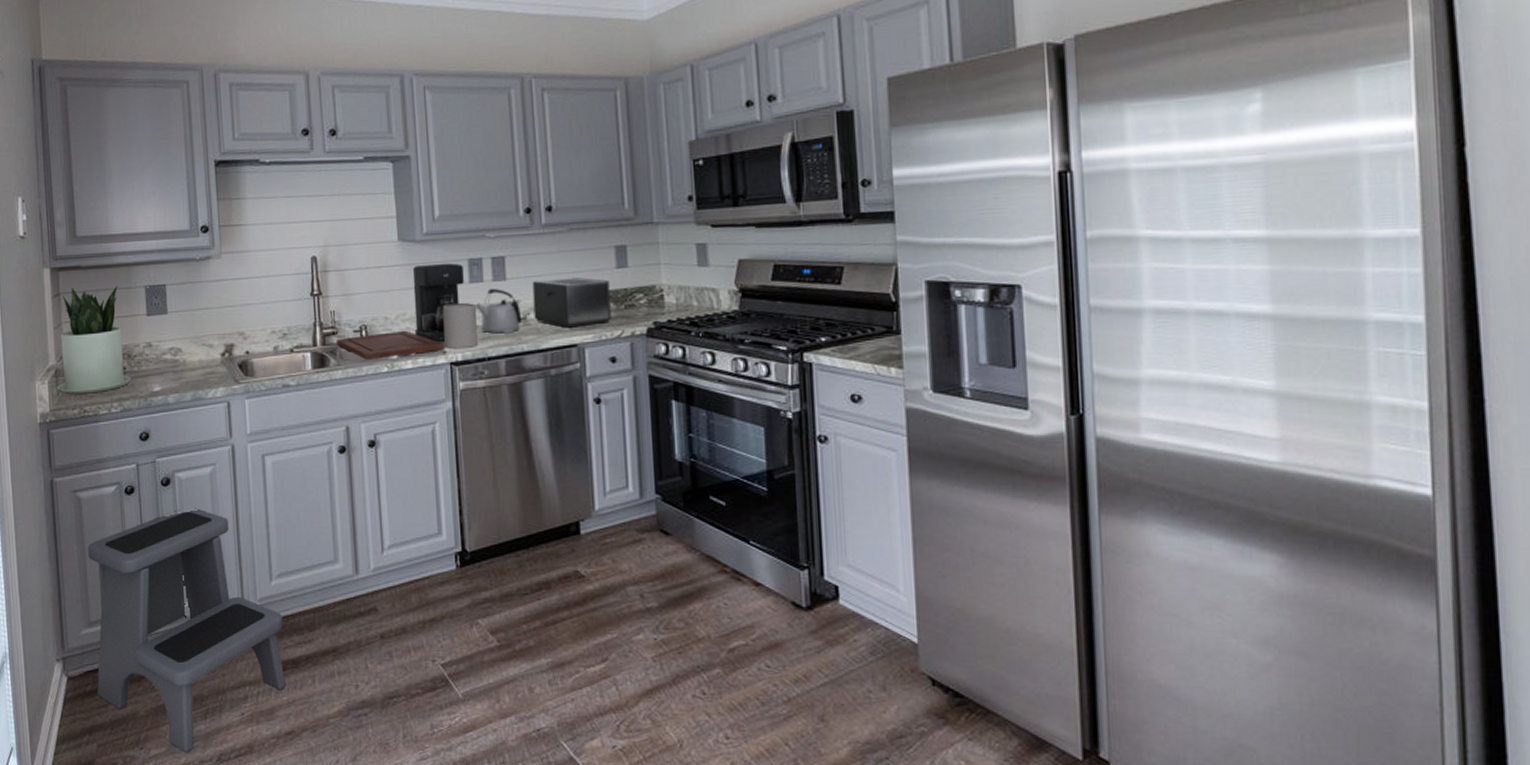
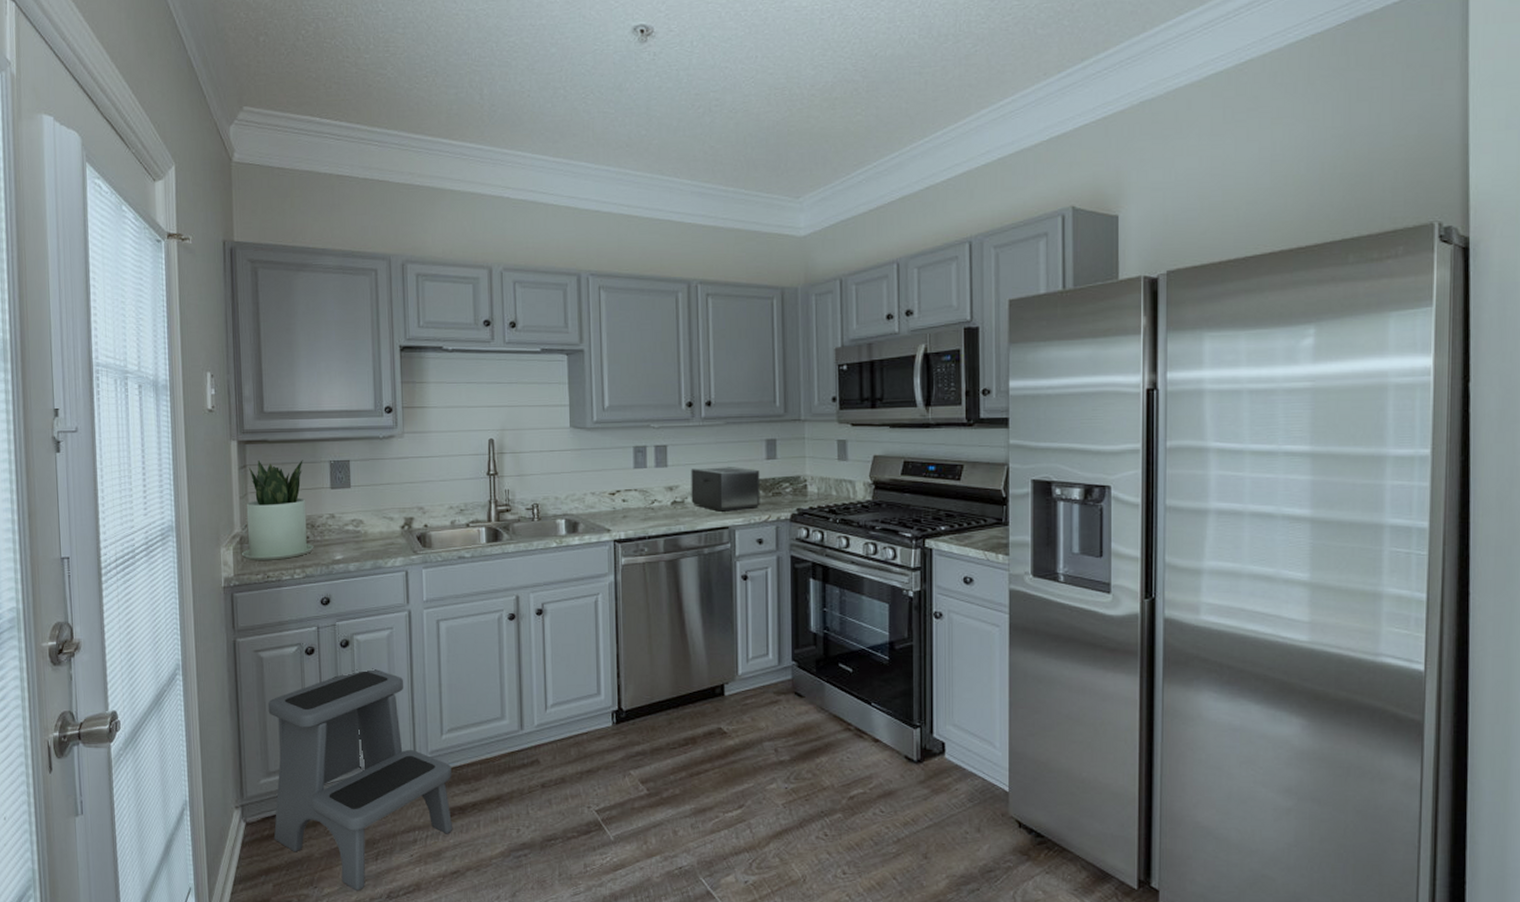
cutting board: present [336,331,445,360] -> none [510,511,610,536]
coffee maker: present [413,262,464,342] -> none [582,449,629,521]
pen holder: present [443,303,478,350] -> none [609,487,640,528]
kettle: present [475,289,521,333] -> none [639,474,679,515]

